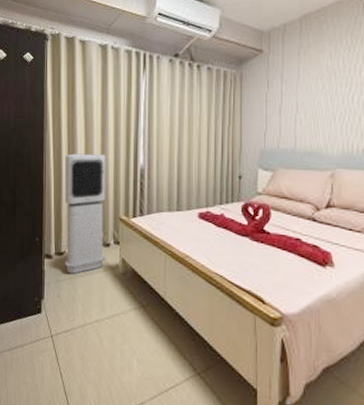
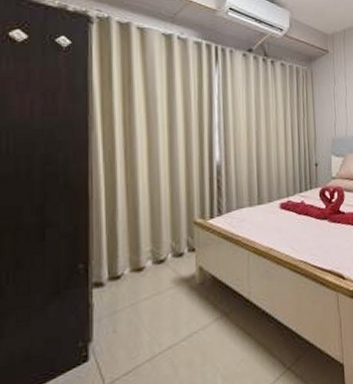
air purifier: present [64,153,106,274] -> none [121,153,179,300]

